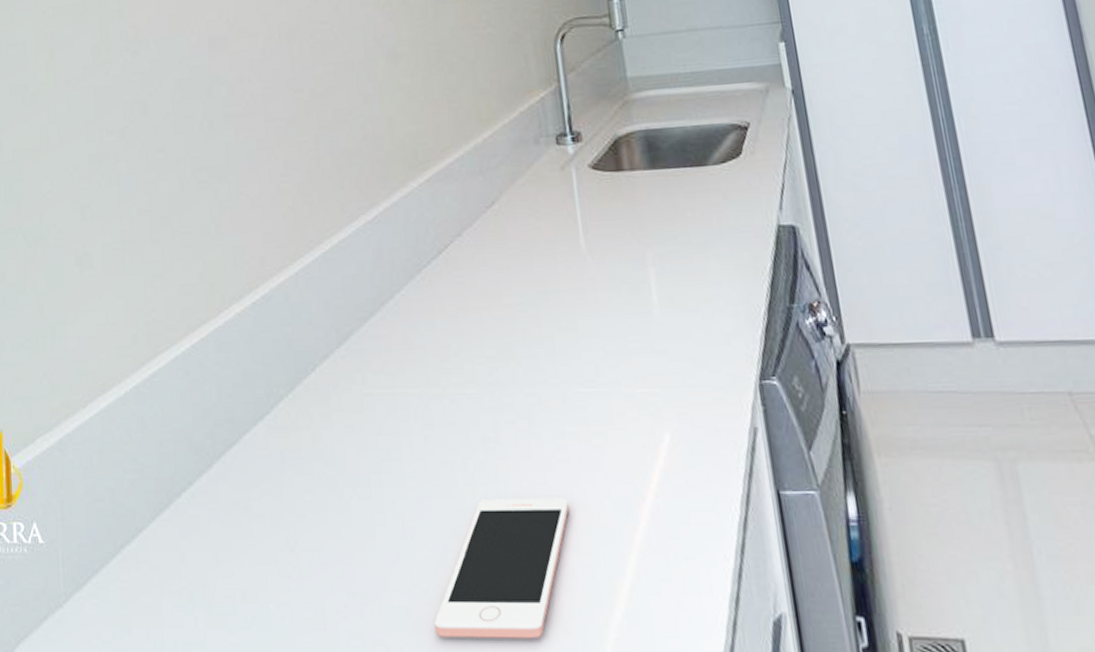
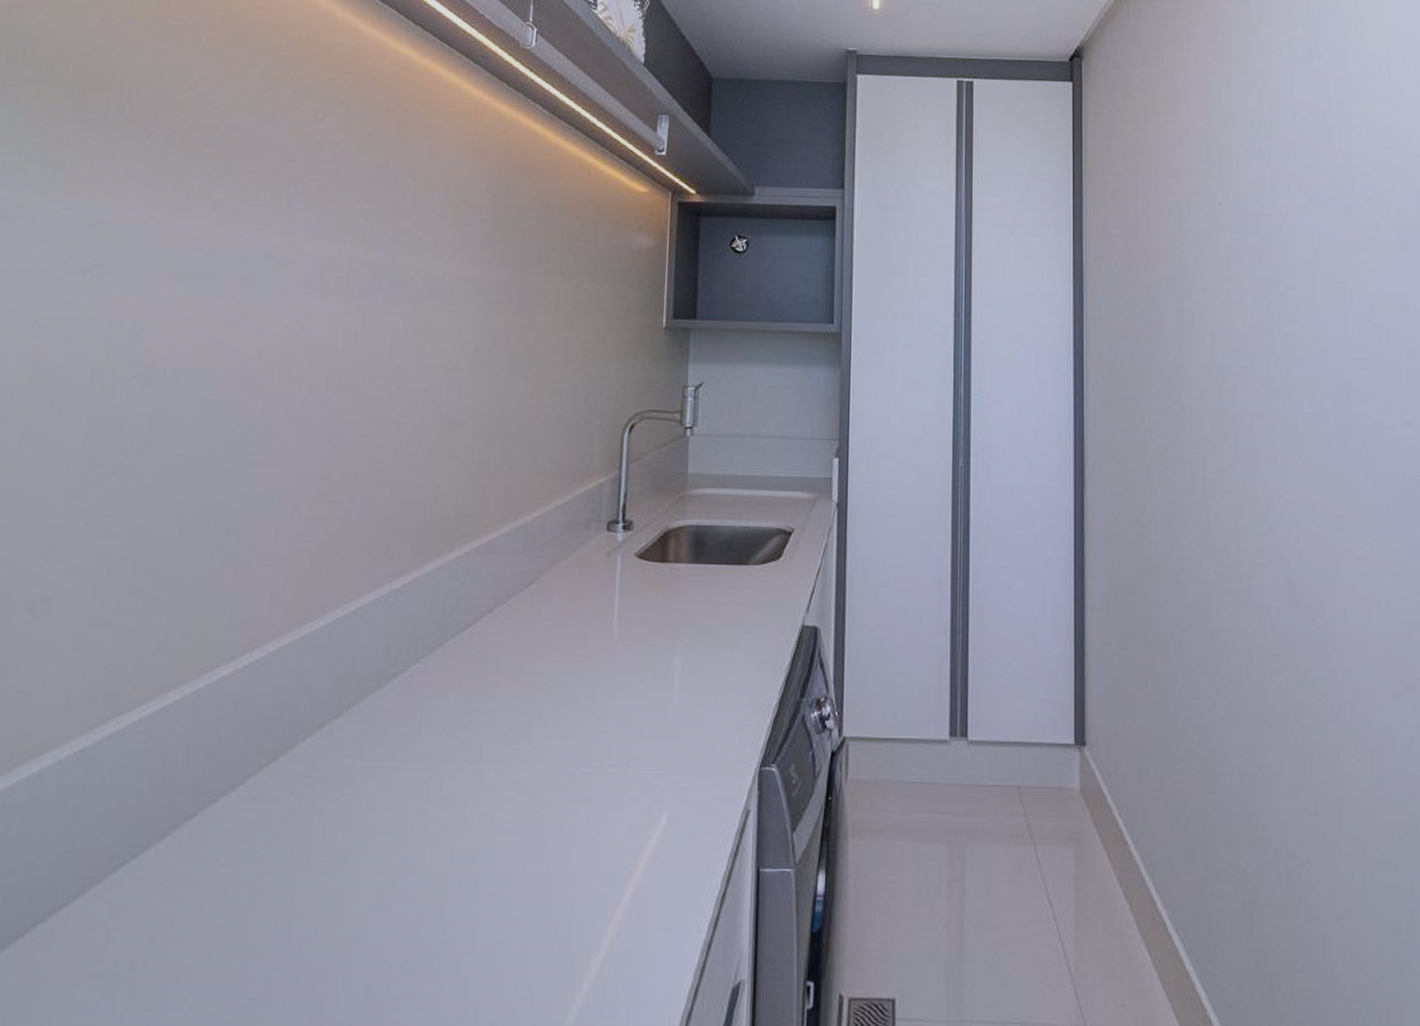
cell phone: present [434,497,570,639] -> none [393,873,557,1013]

